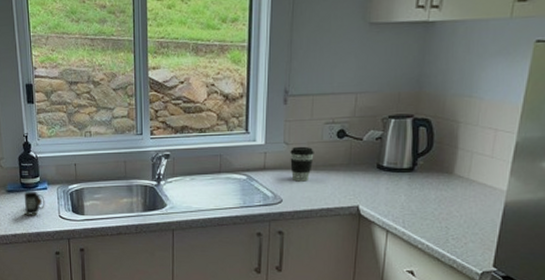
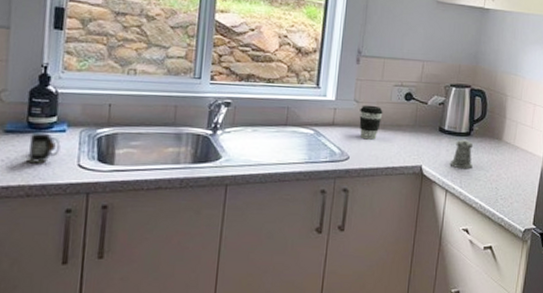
pepper shaker: none [392,175,417,208] -> present [451,139,473,169]

